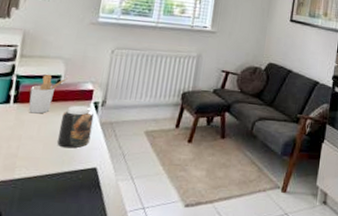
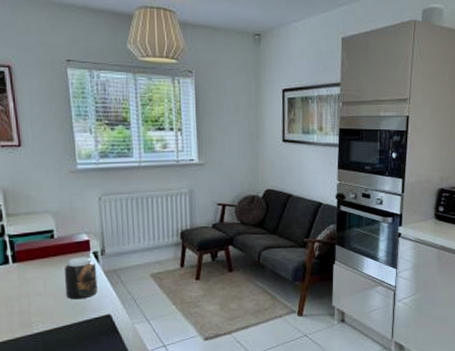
utensil holder: present [28,74,68,114] -> none [26,230,60,271]

